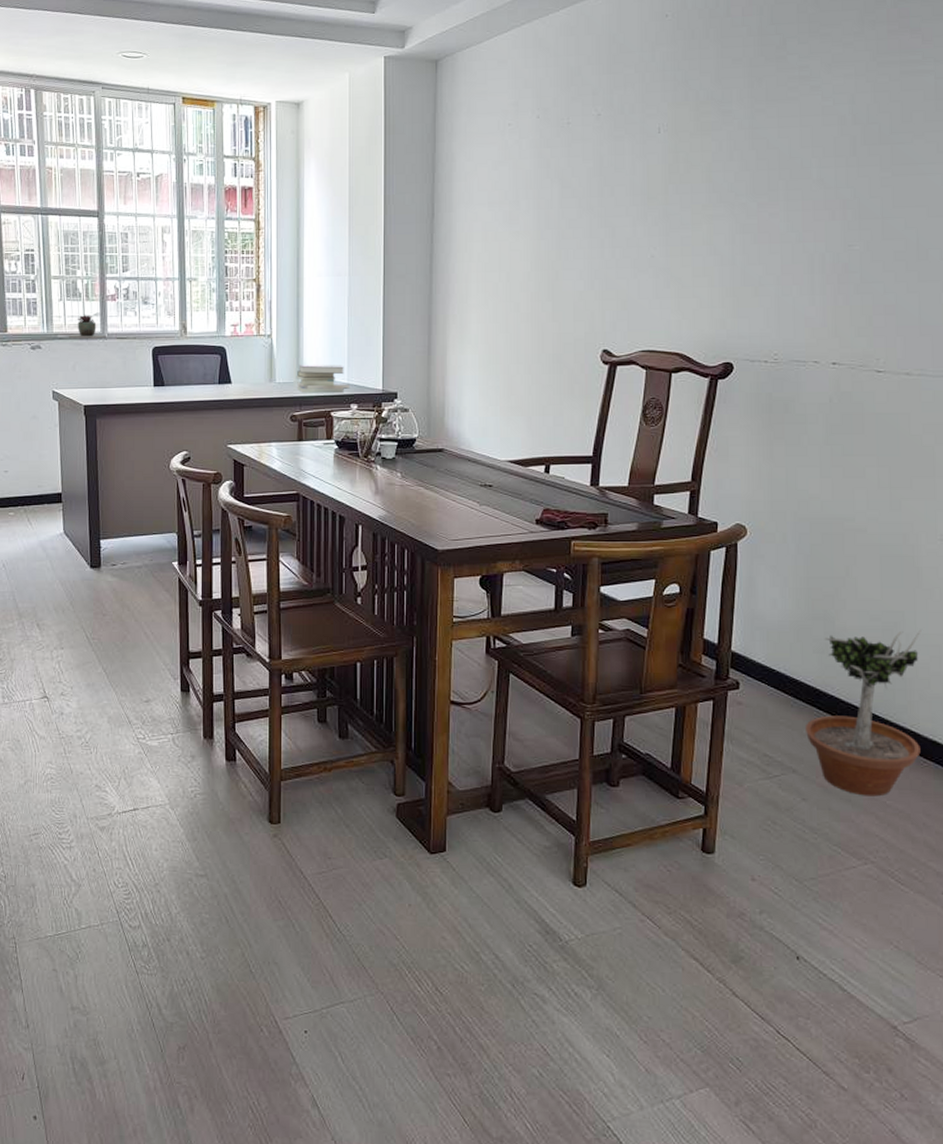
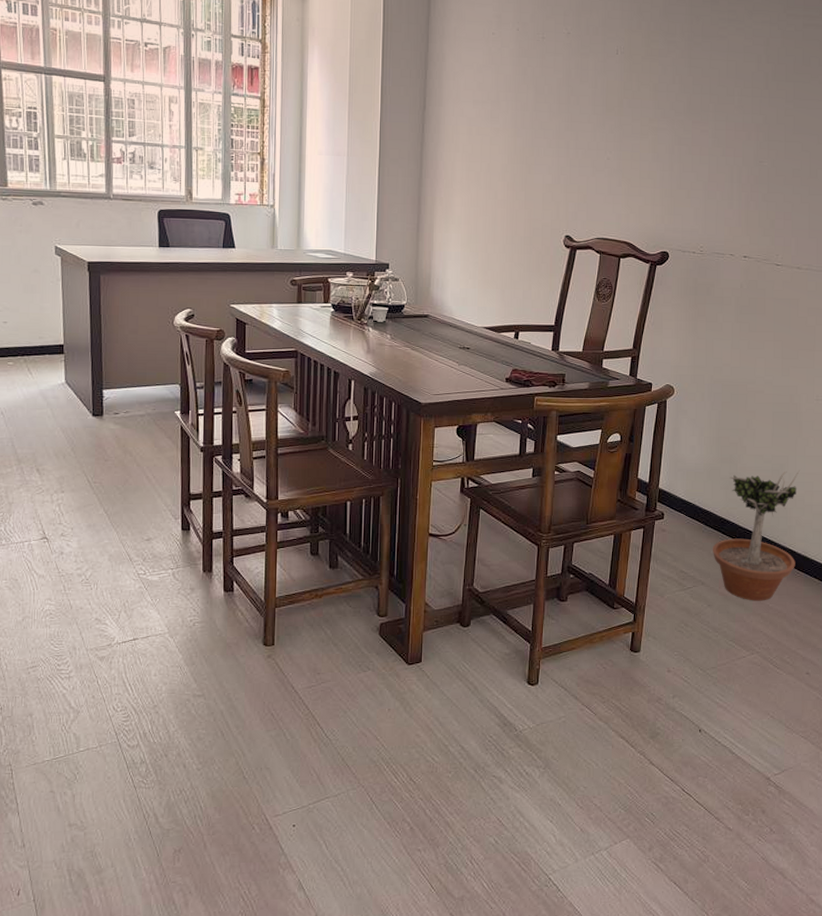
succulent plant: present [68,314,107,339] -> none [72,174,112,199]
books: present [296,364,350,394] -> none [296,234,347,263]

